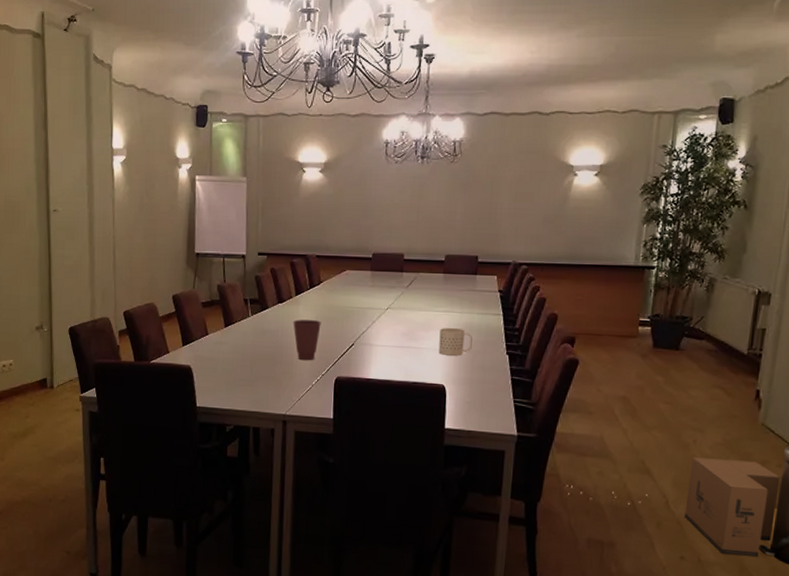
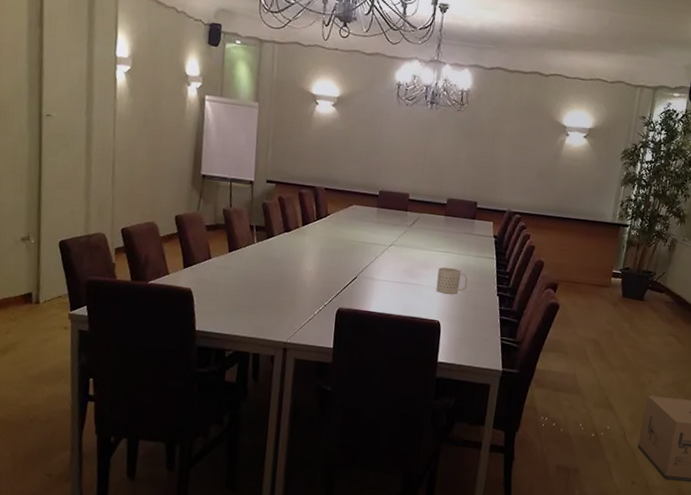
cup: present [293,319,321,361] -> none [298,249,326,291]

